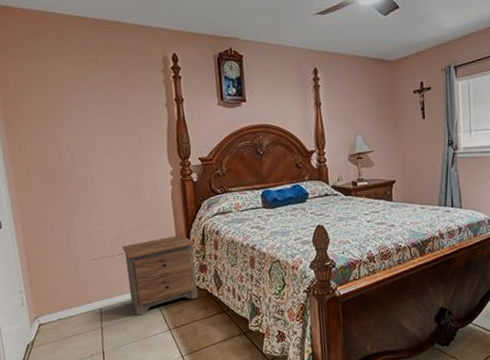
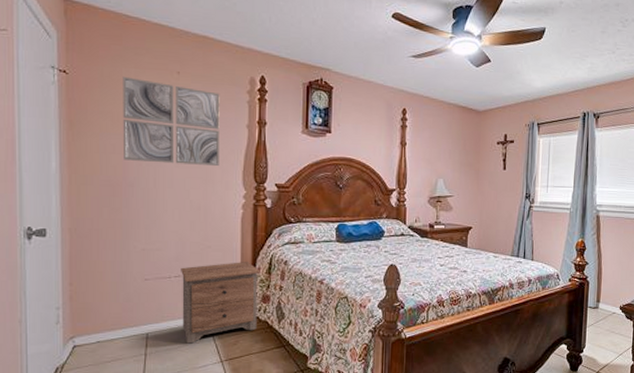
wall art: none [47,71,145,151] -> present [122,76,220,167]

